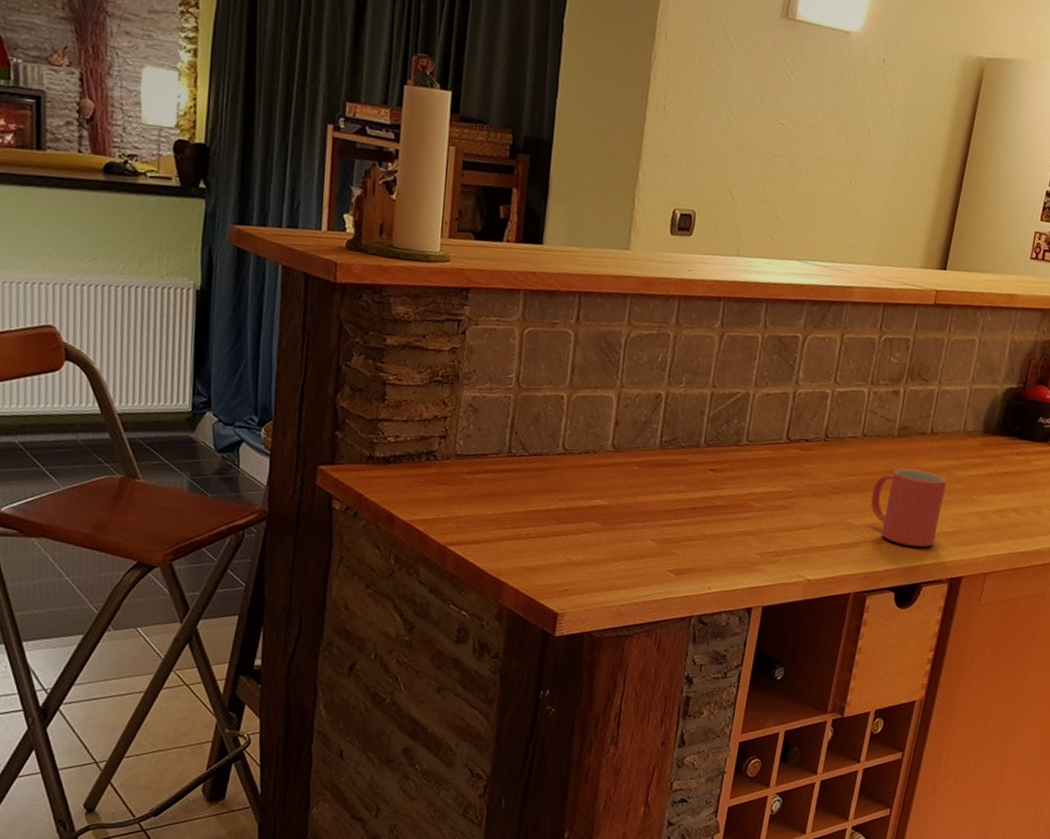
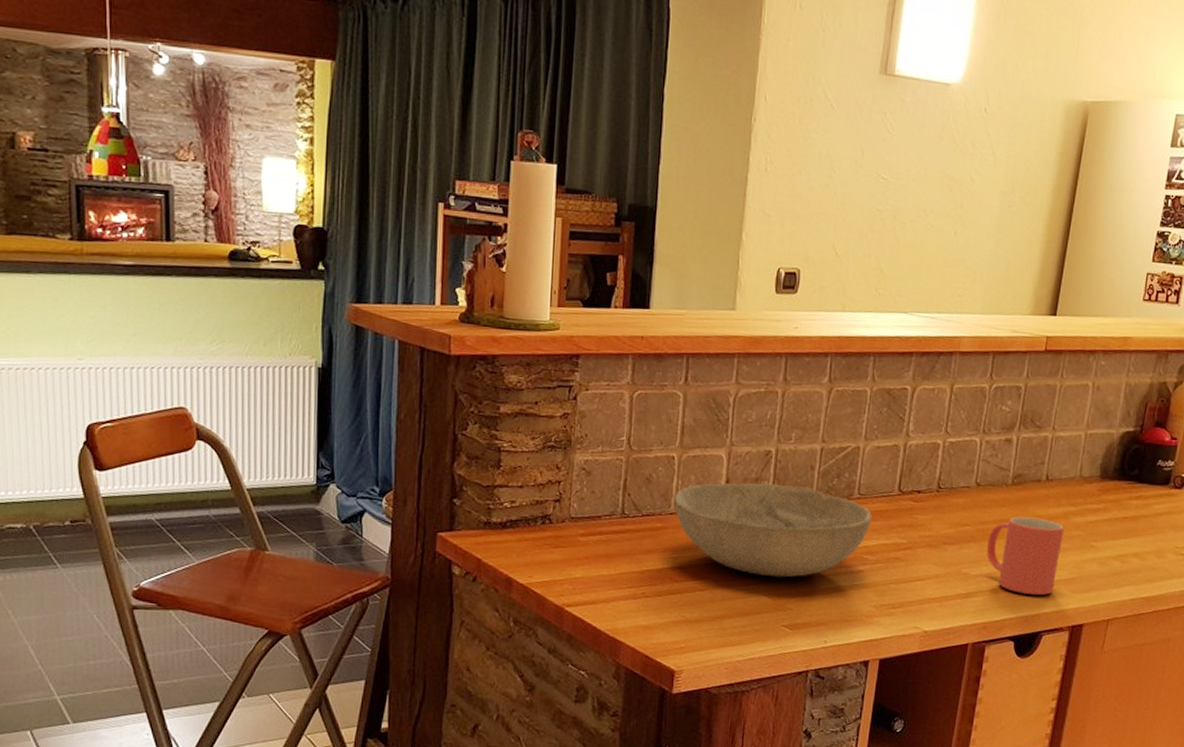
bowl: none [561,424,759,523] -> present [673,483,872,578]

